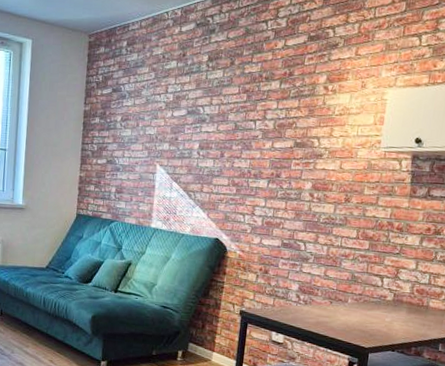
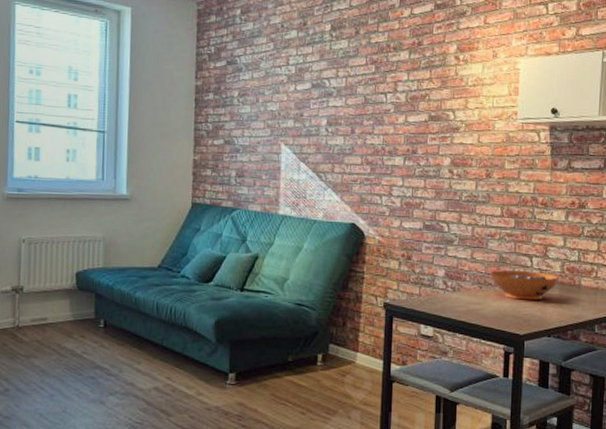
decorative bowl: none [341,288,408,318] -> present [490,270,559,300]

